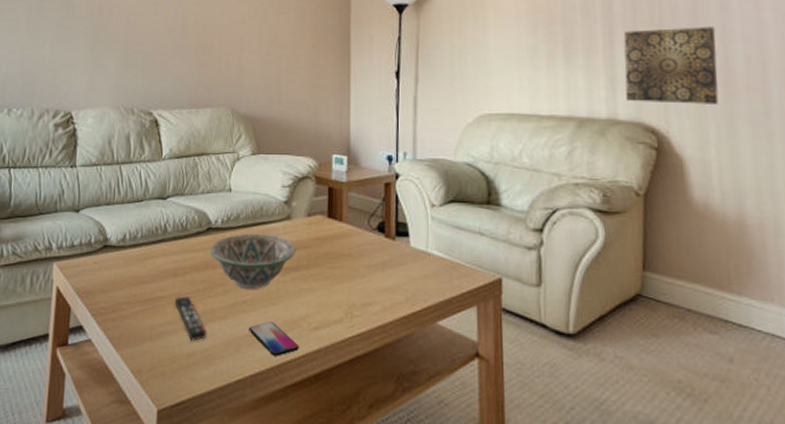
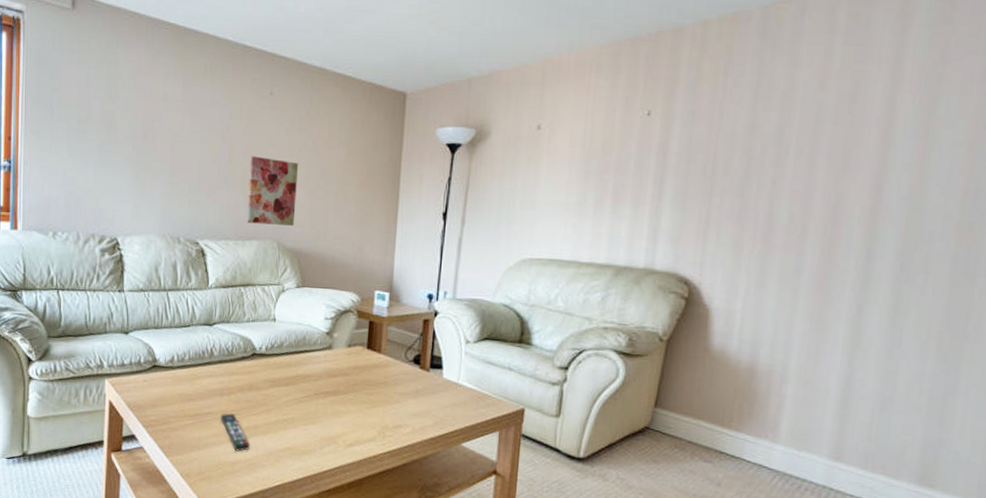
wall art: none [199,25,251,91] -> present [246,156,299,226]
decorative bowl: present [210,233,295,290] -> none [254,360,335,410]
smartphone: present [249,322,299,356] -> none [289,438,334,467]
wall art: present [623,27,719,106] -> none [666,182,765,260]

